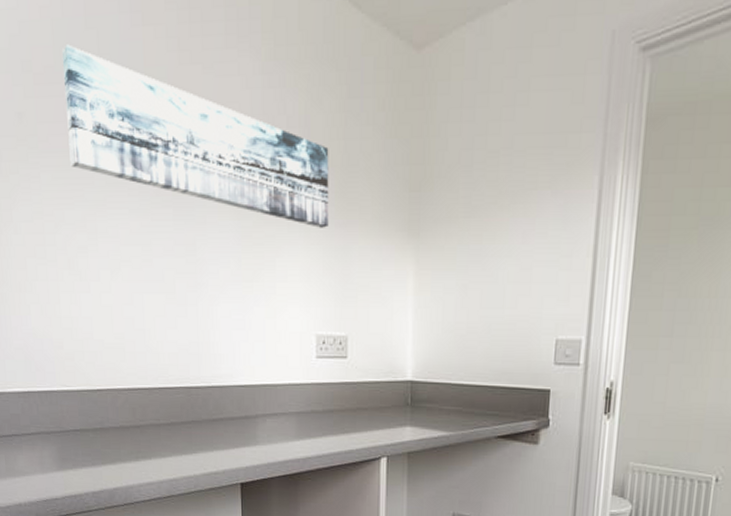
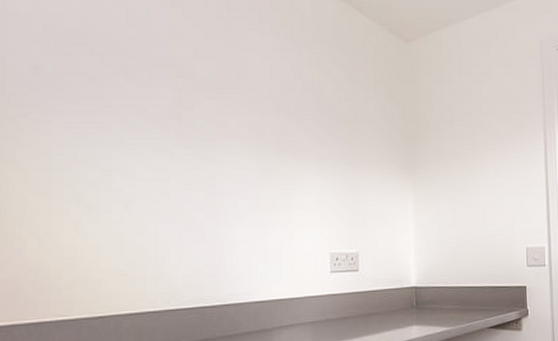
wall art: present [61,44,329,228] -> none [87,15,339,166]

